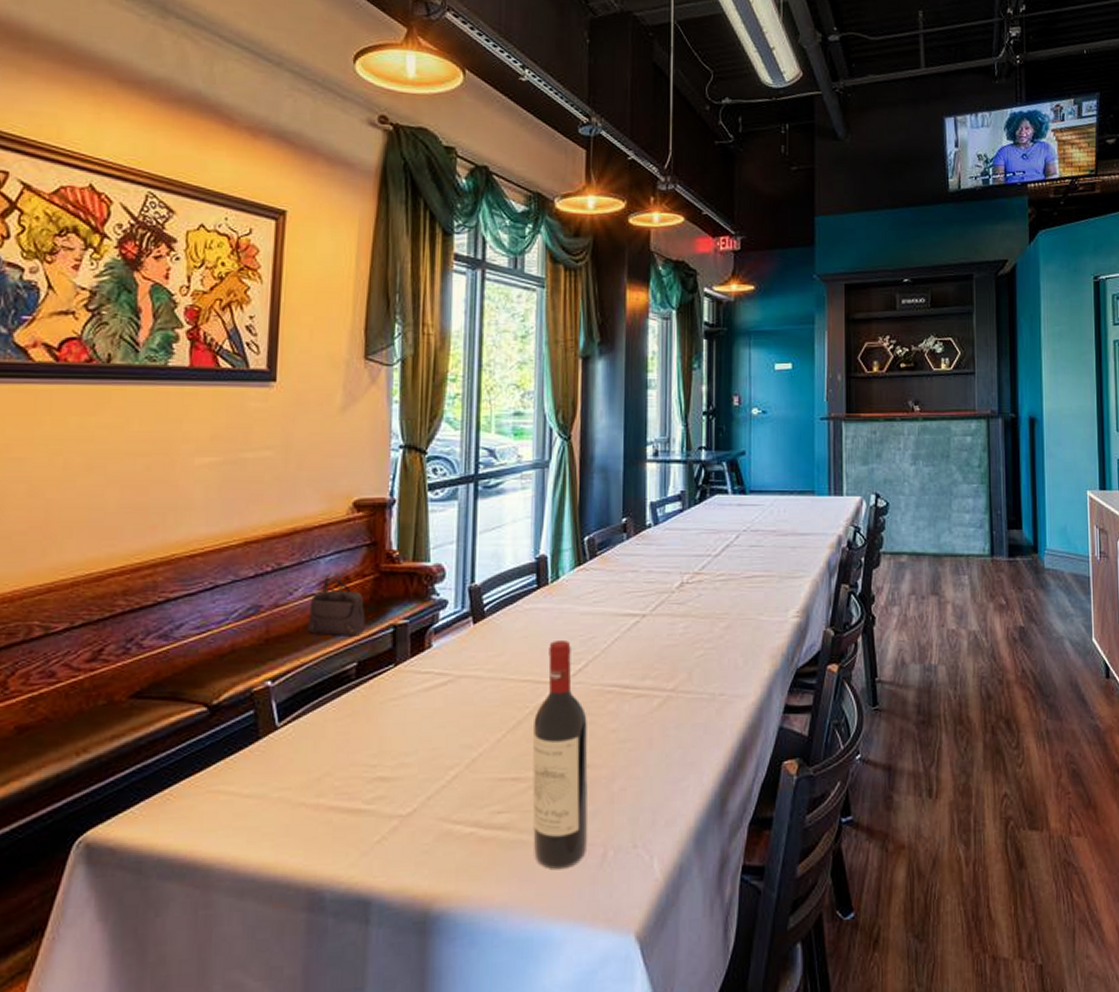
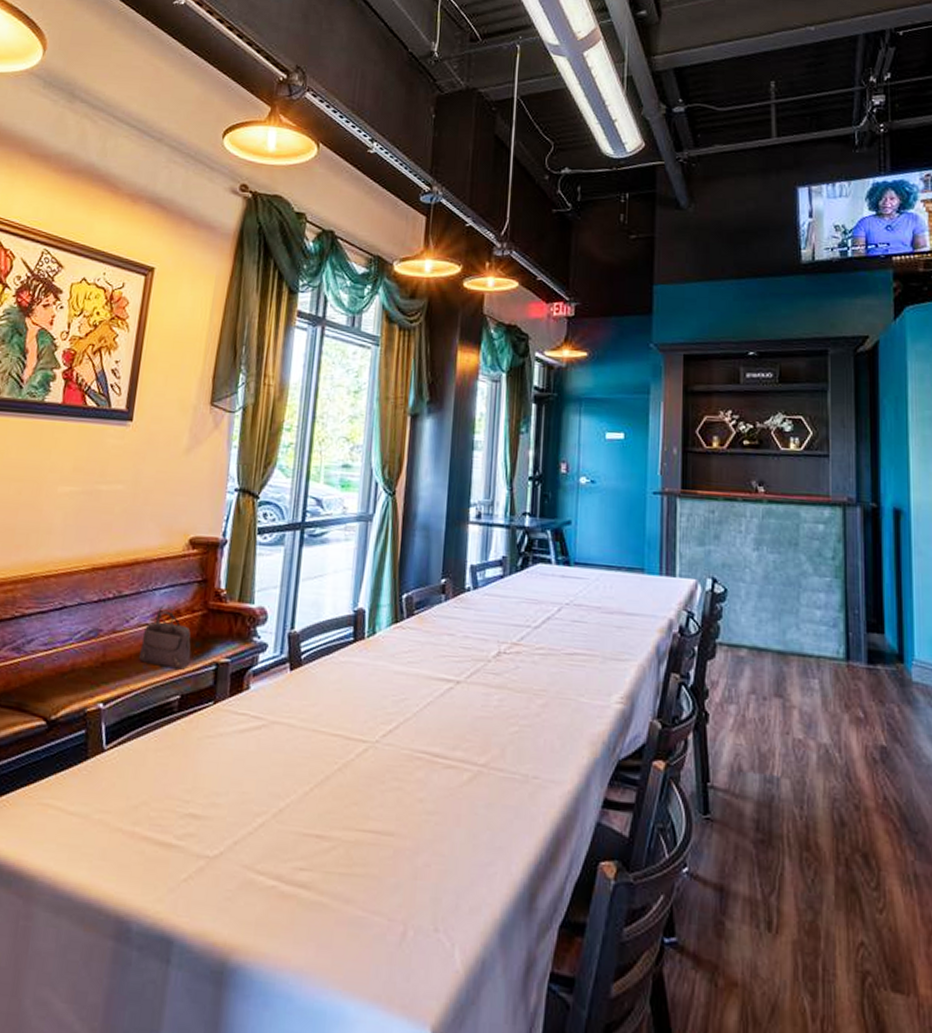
wine bottle: present [532,641,589,870] -> none [332,697,395,942]

